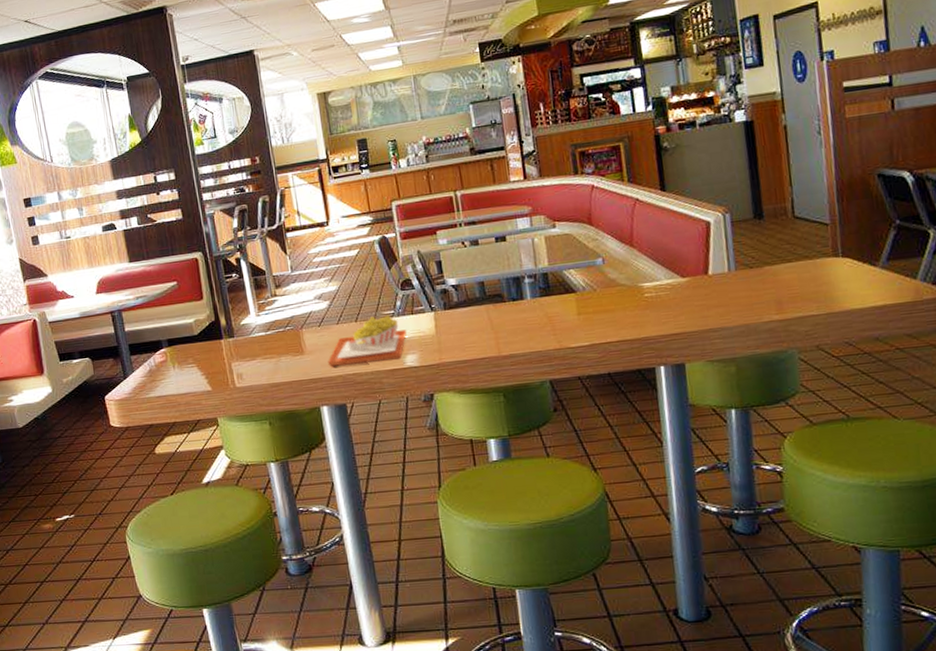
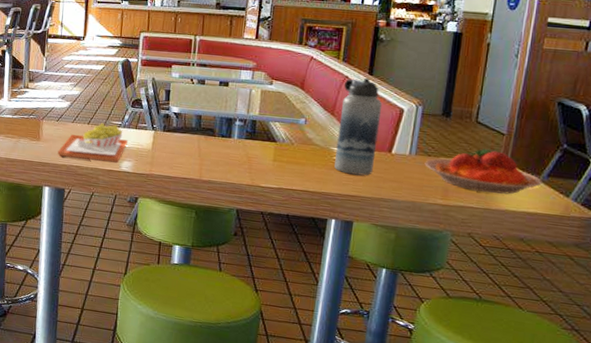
water bottle: none [636,195,693,310] -> present [334,77,383,176]
plate: none [748,242,884,296] -> present [425,148,542,194]

